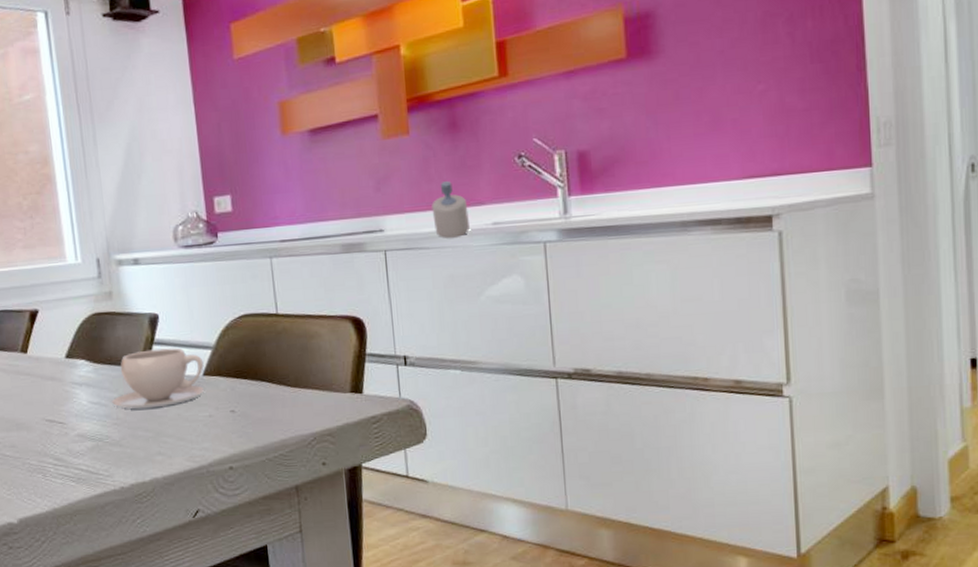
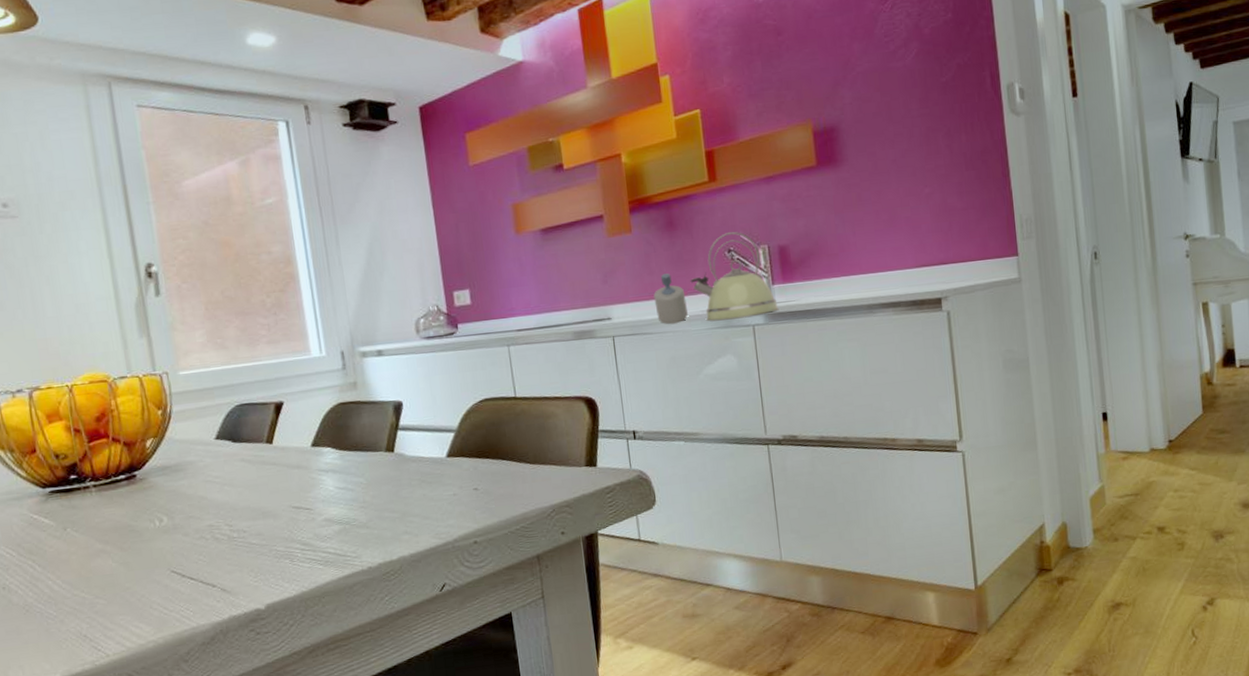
teacup: present [112,347,204,409] -> none [358,432,448,492]
kettle: none [473,134,576,237] -> present [690,232,779,322]

